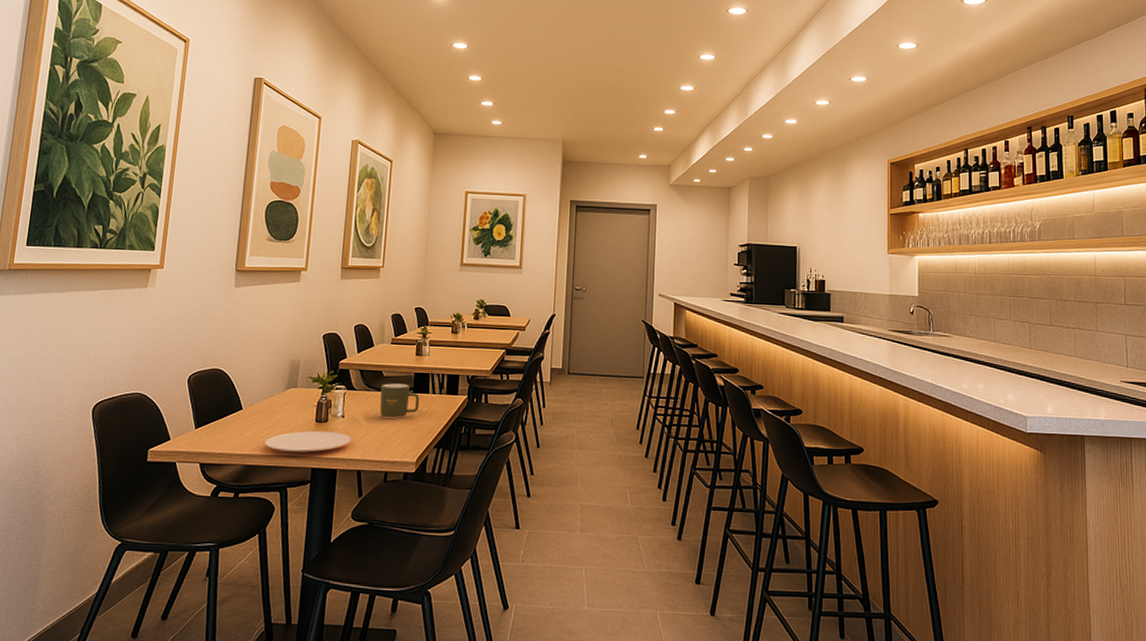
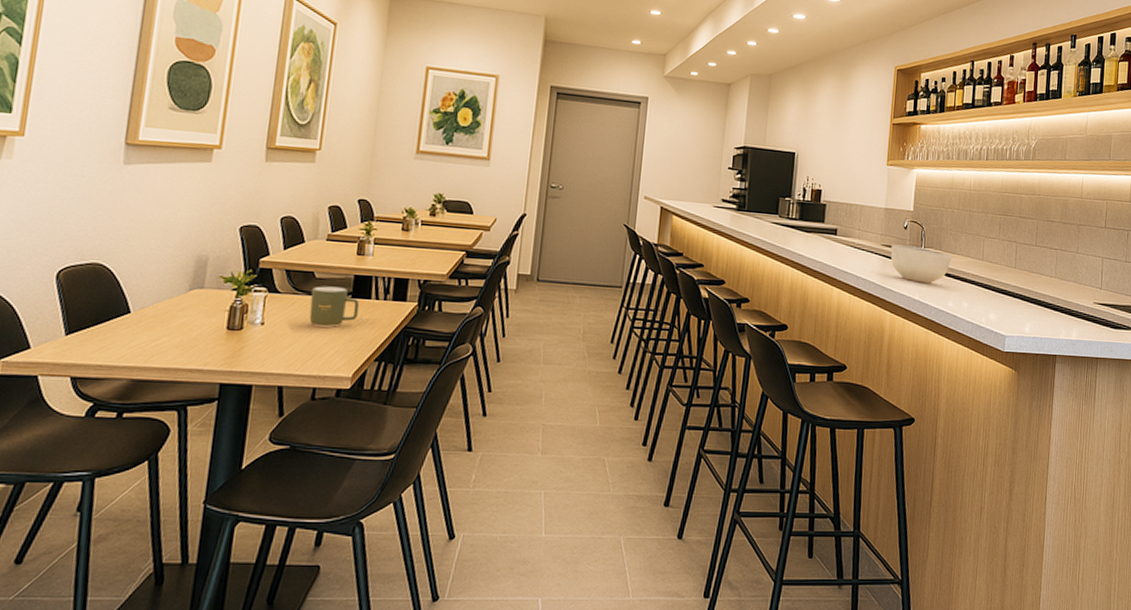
plate: present [265,430,352,453] -> none [159,339,273,366]
bowl: none [899,329,963,367] -> present [890,244,953,284]

